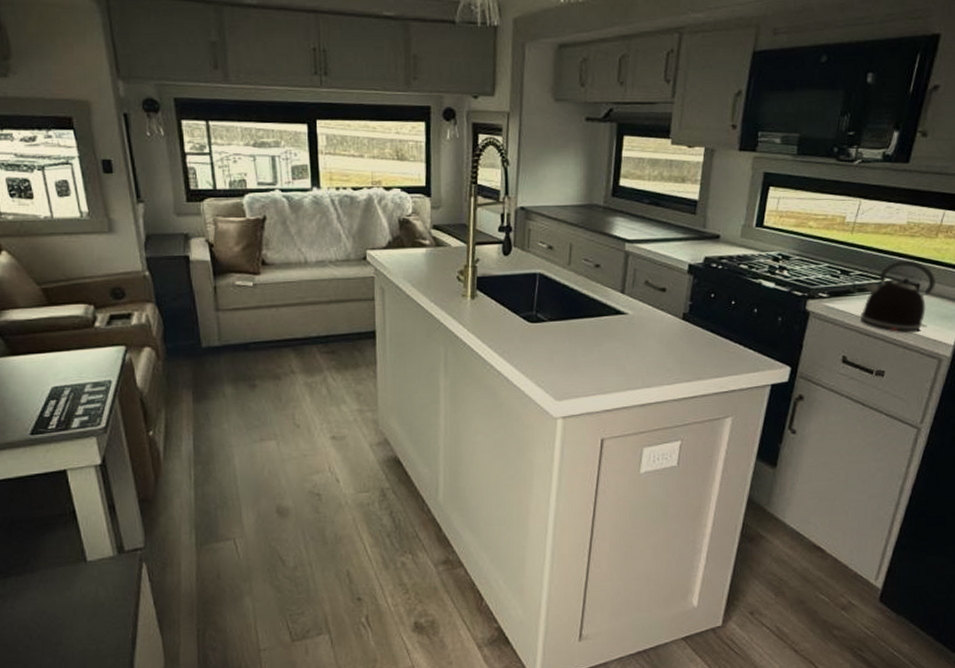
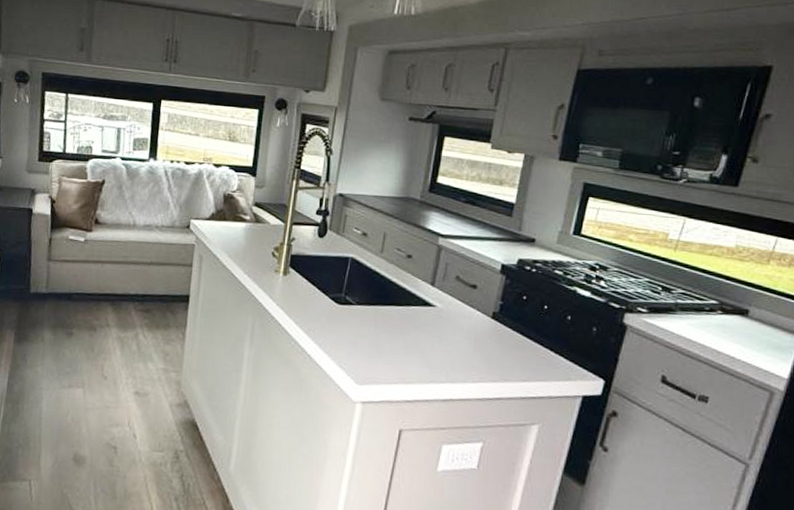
kettle: present [859,260,937,334] -> none [681,283,768,362]

